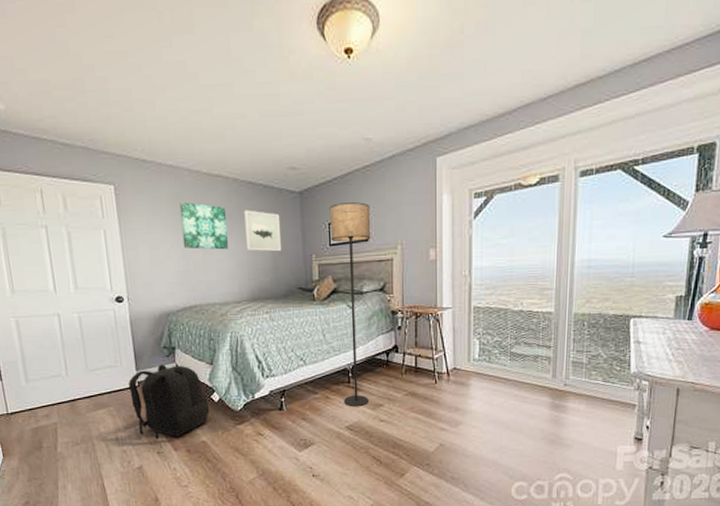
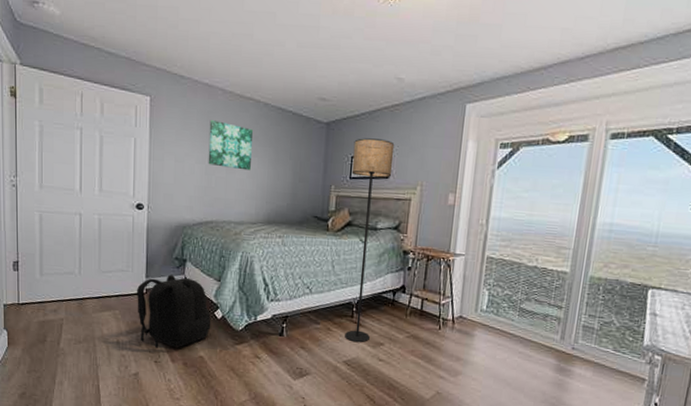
wall art: present [244,210,282,252] -> none [267,134,305,179]

